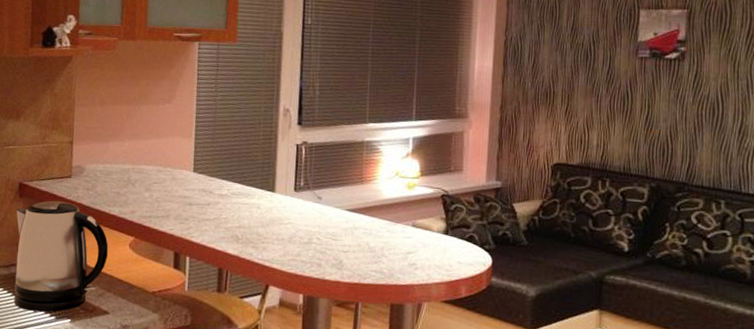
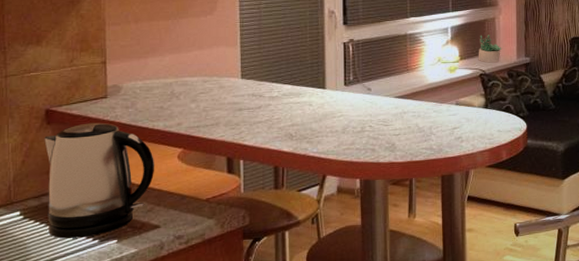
succulent plant: none [440,150,469,184] -> present [478,35,502,63]

